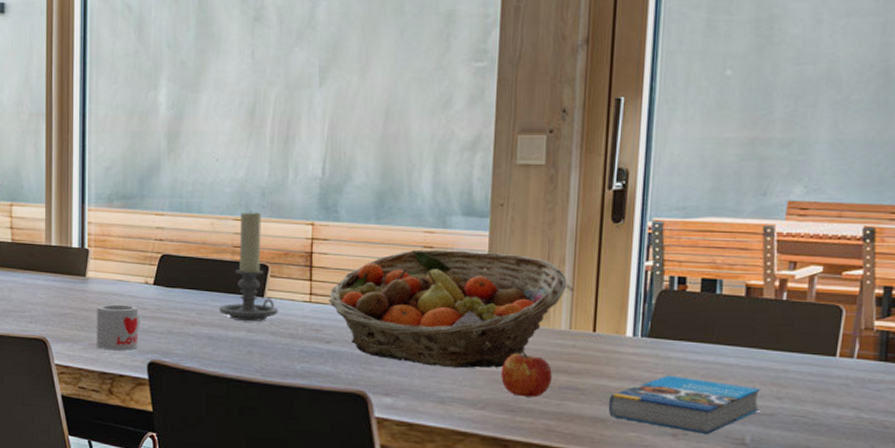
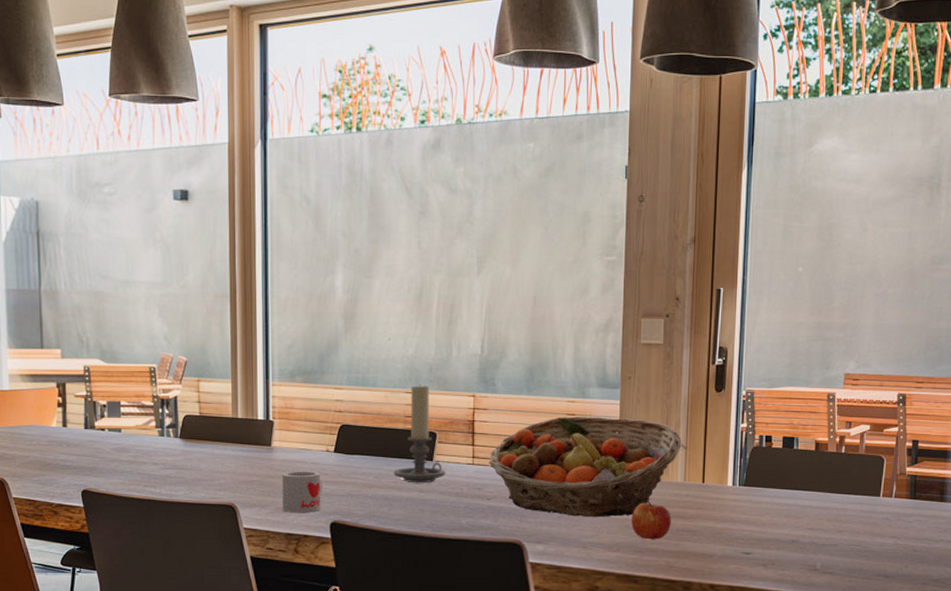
book: present [608,374,760,434] -> none [714,516,827,563]

